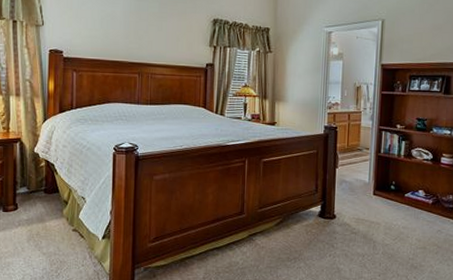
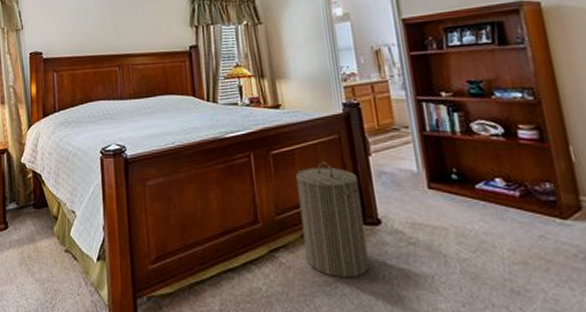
laundry hamper: none [276,170,325,256] -> present [296,161,370,279]

